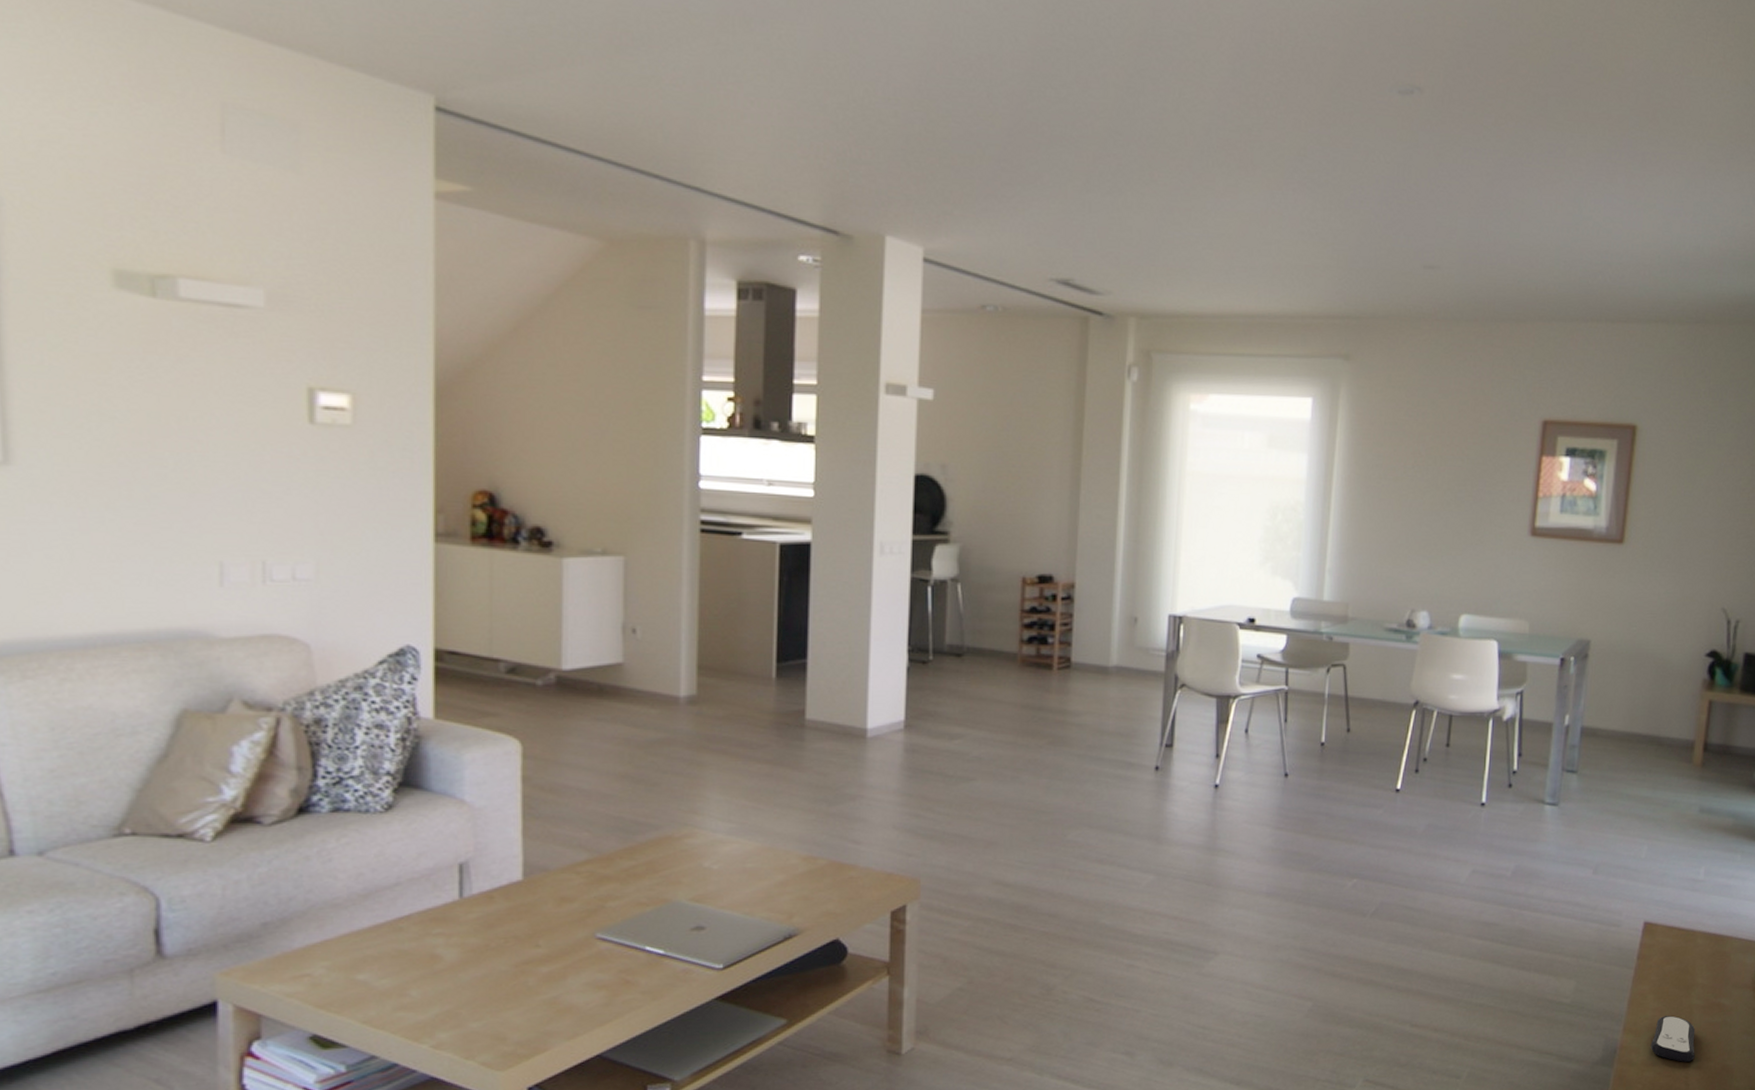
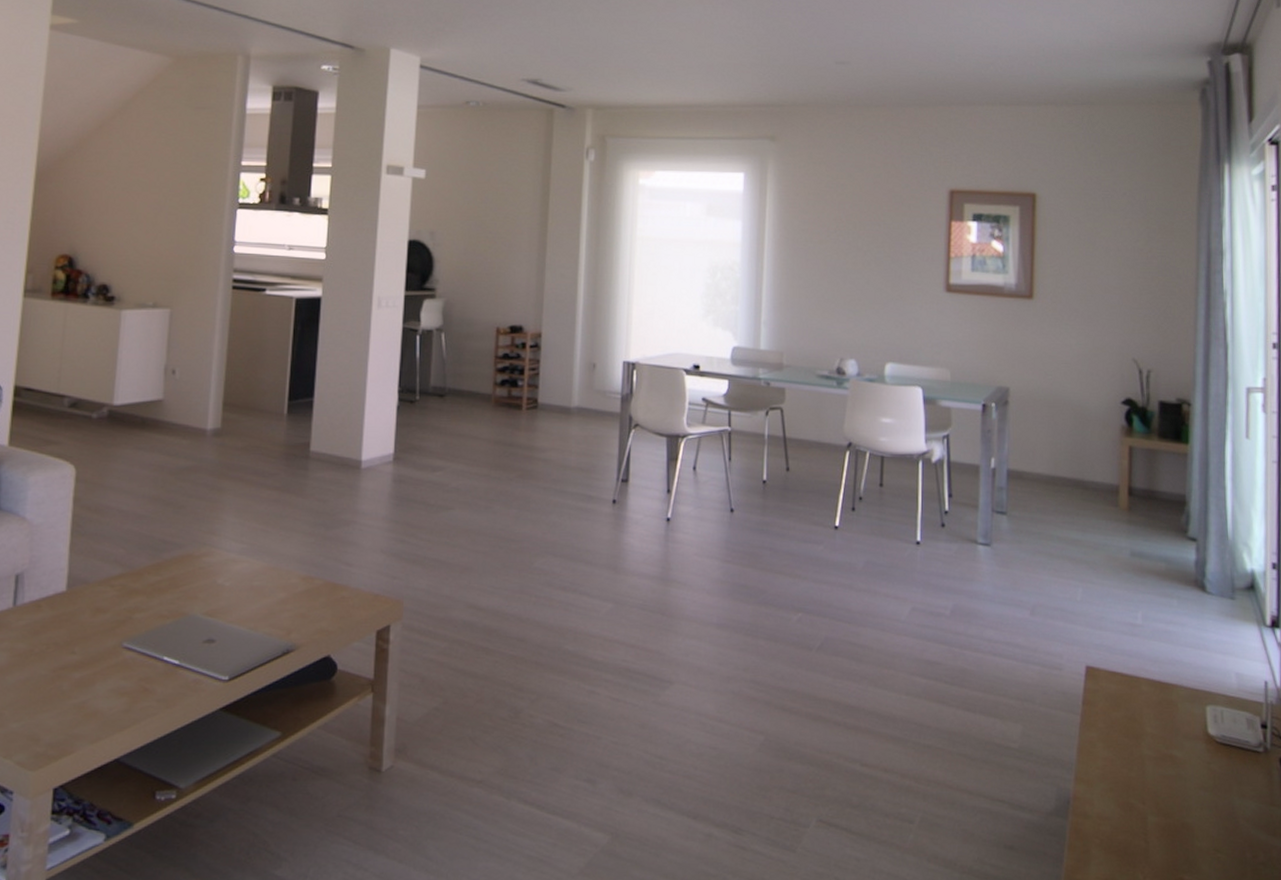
remote control: present [1650,1015,1696,1063] -> none [1104,766,1152,818]

